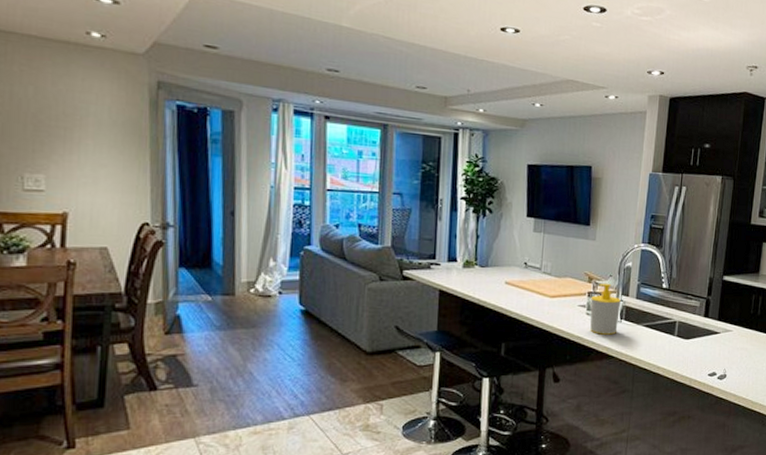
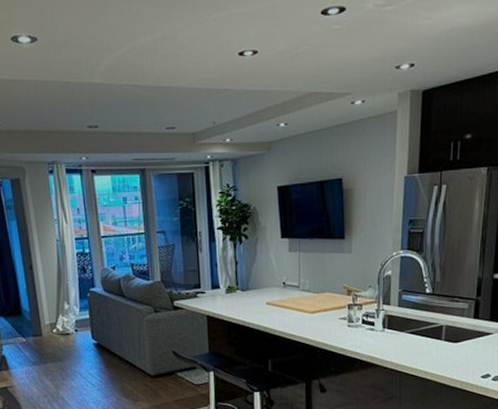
soap bottle: present [590,283,621,335] -> none [351,294,382,345]

